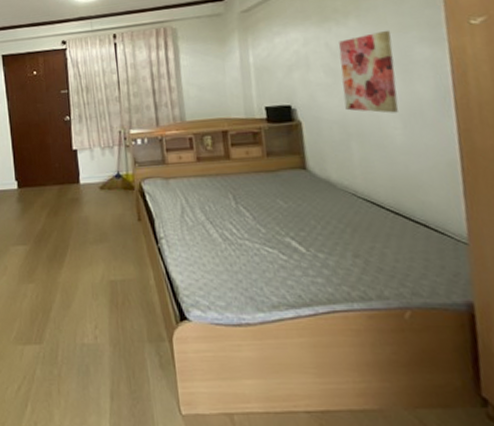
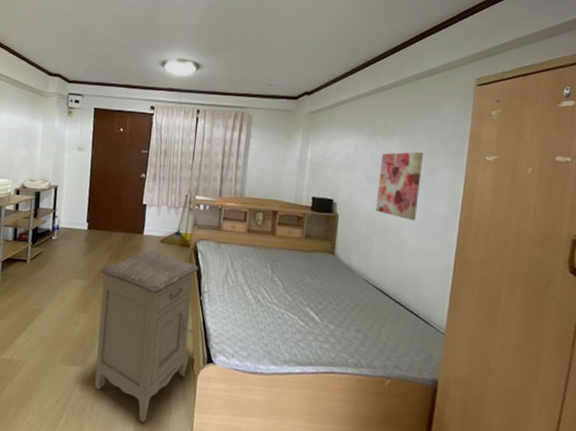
nightstand: none [40,200,159,401] -> present [94,250,199,423]

